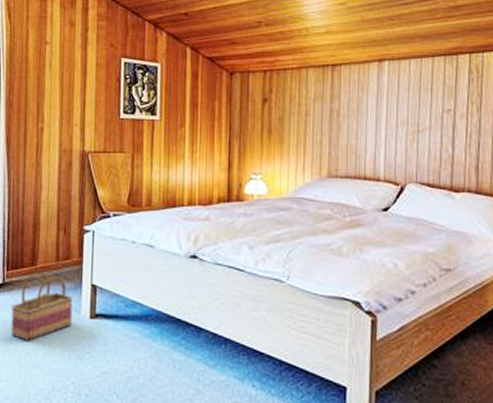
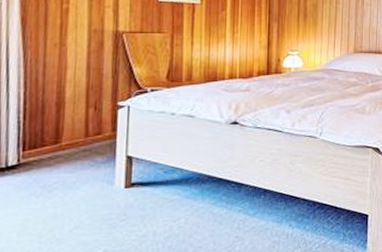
basket: present [11,271,73,341] -> none [28,148,105,219]

